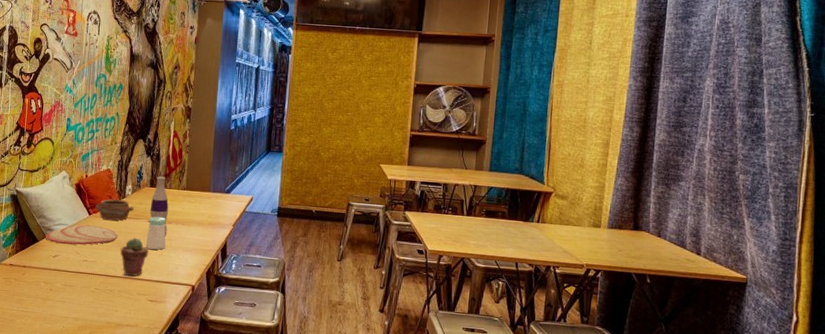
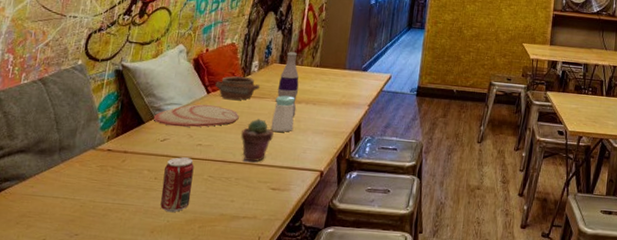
beverage can: none [56,271,82,320] -> present [160,157,194,213]

